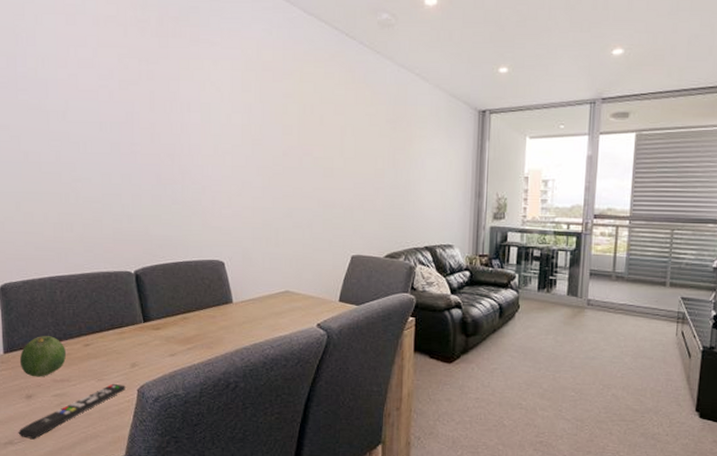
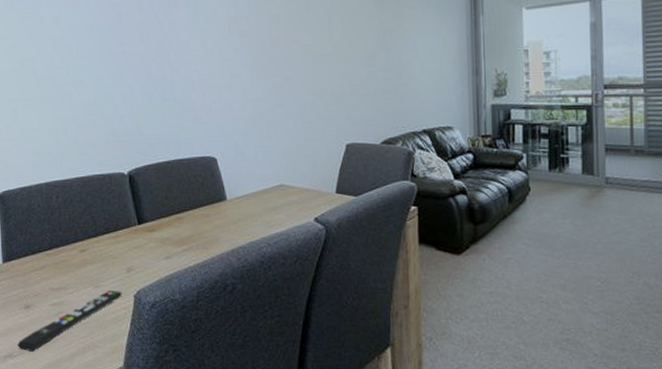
fruit: present [19,336,67,377] -> none [18,243,63,286]

